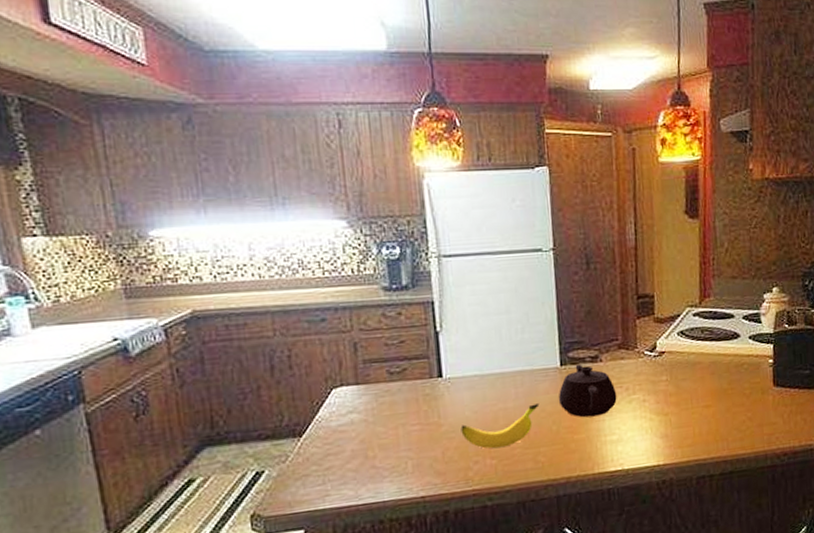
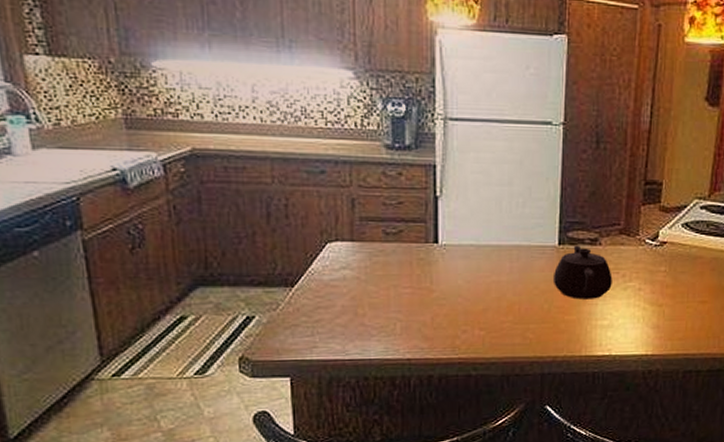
banana: present [460,403,540,449] -> none [452,280,533,320]

